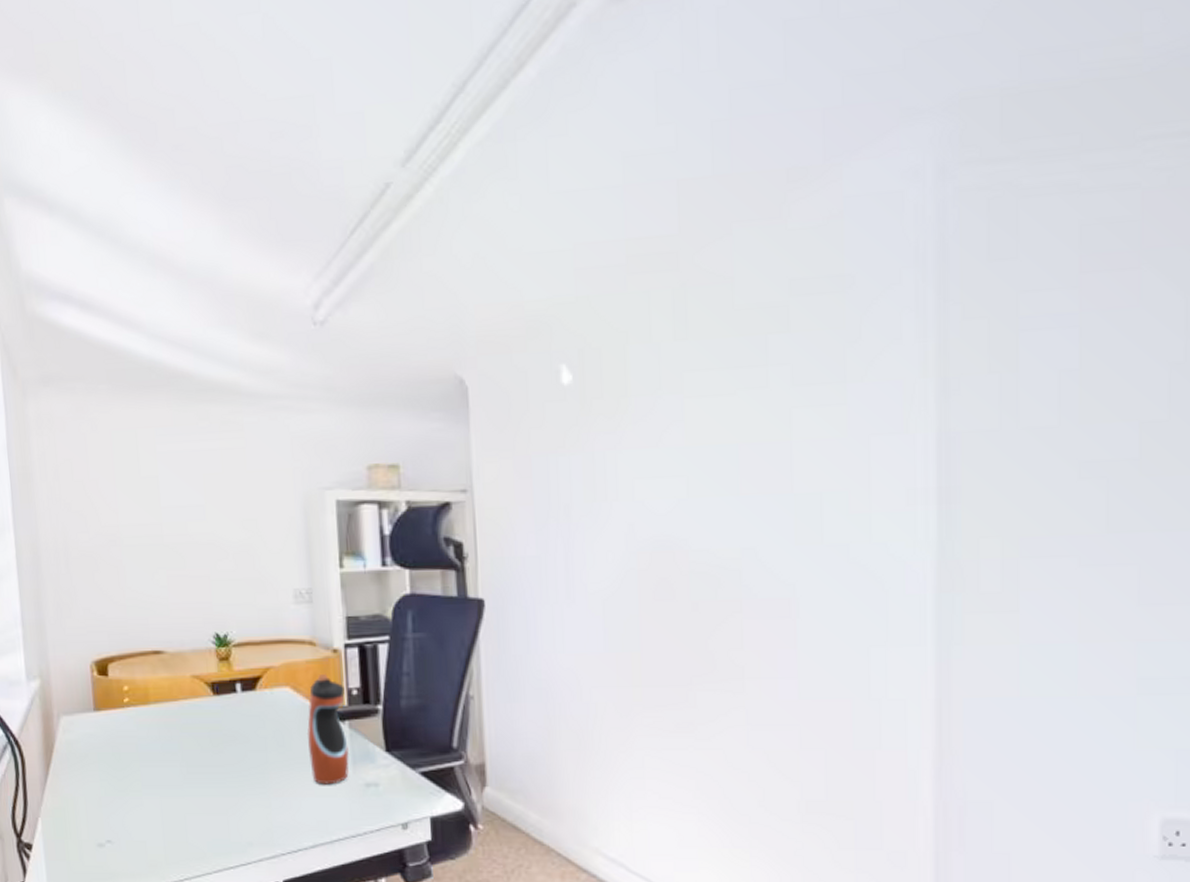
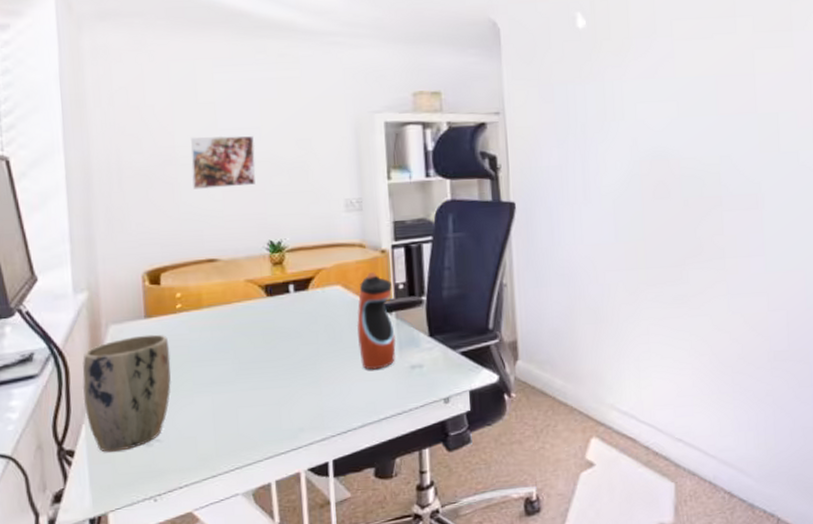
plant pot: none [37,729,121,849] -> present [82,334,172,452]
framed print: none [135,514,200,573] -> present [191,135,256,189]

